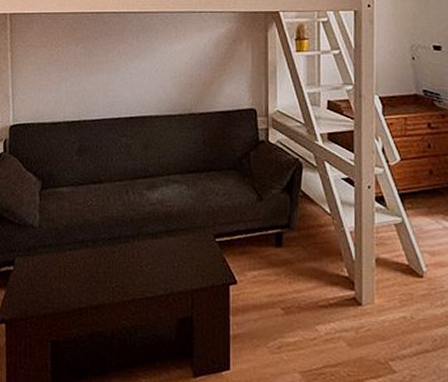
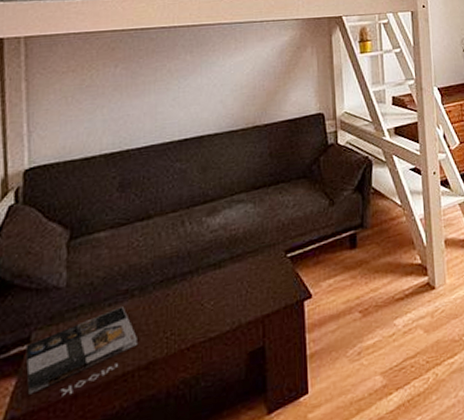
magazine: none [11,253,91,314] -> present [25,307,139,397]

